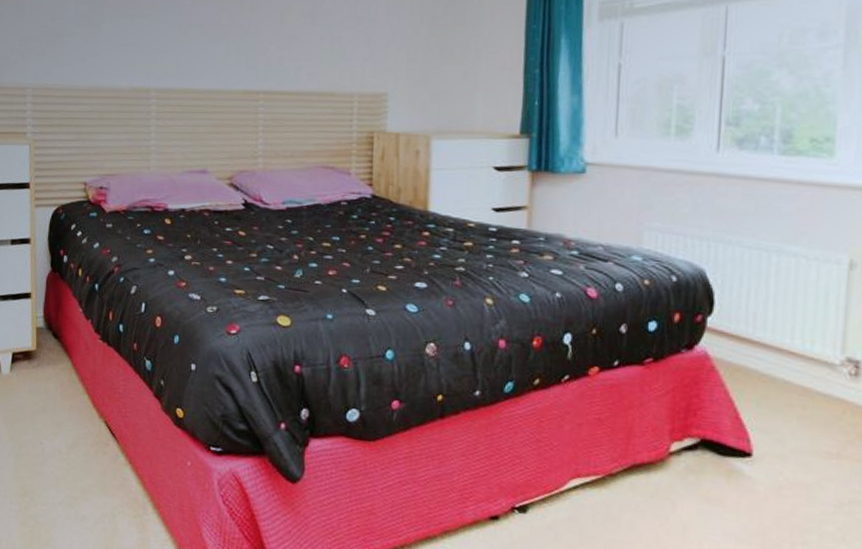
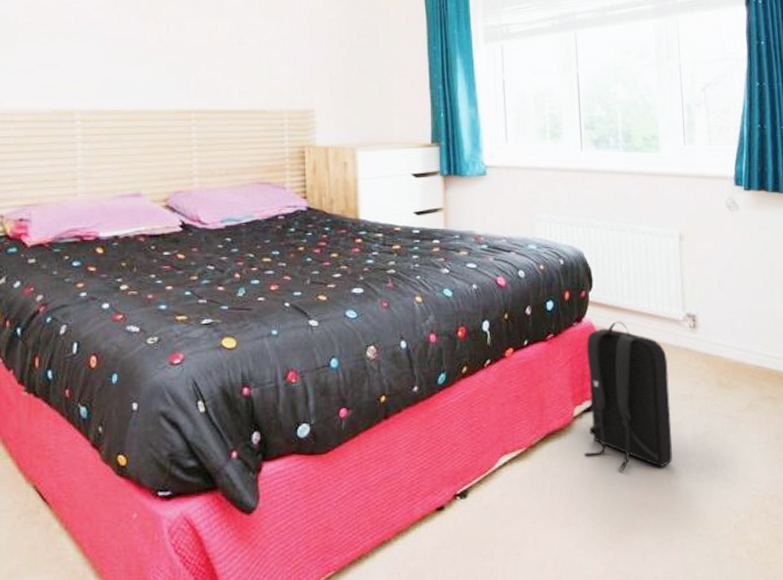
backpack: none [679,354,810,529] -> present [584,321,672,471]

